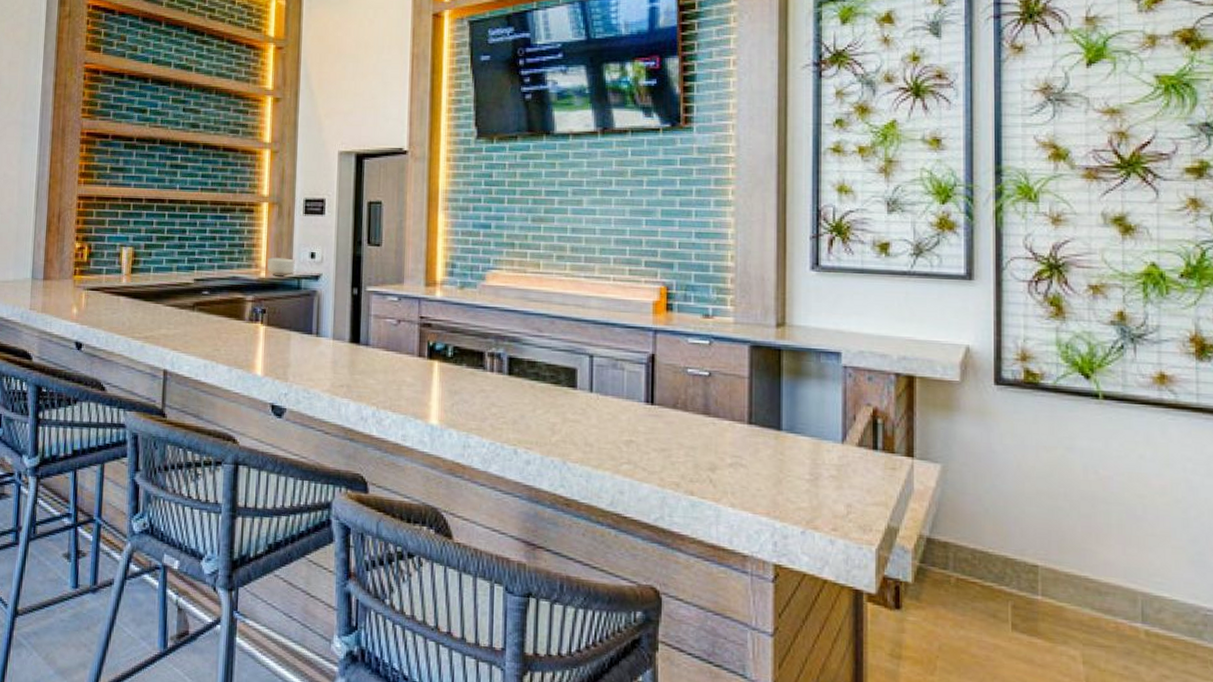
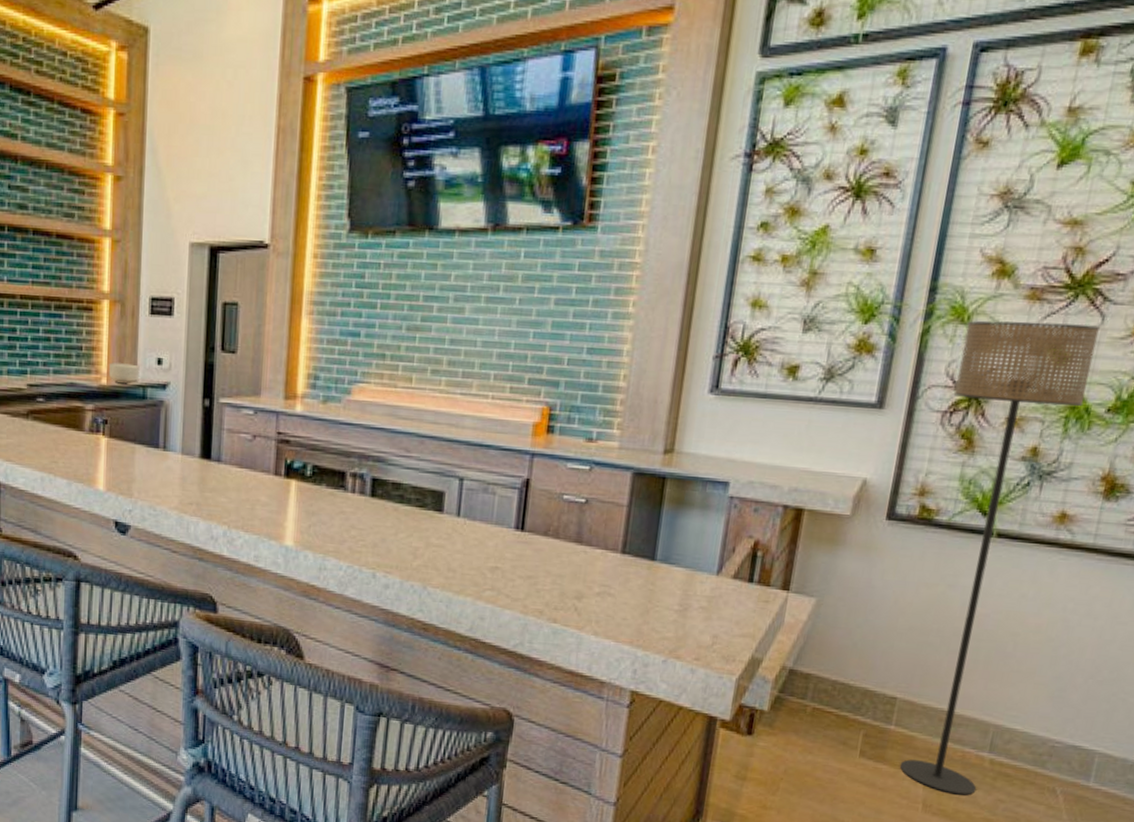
floor lamp: none [1035,198,1157,671] -> present [900,320,1100,796]

